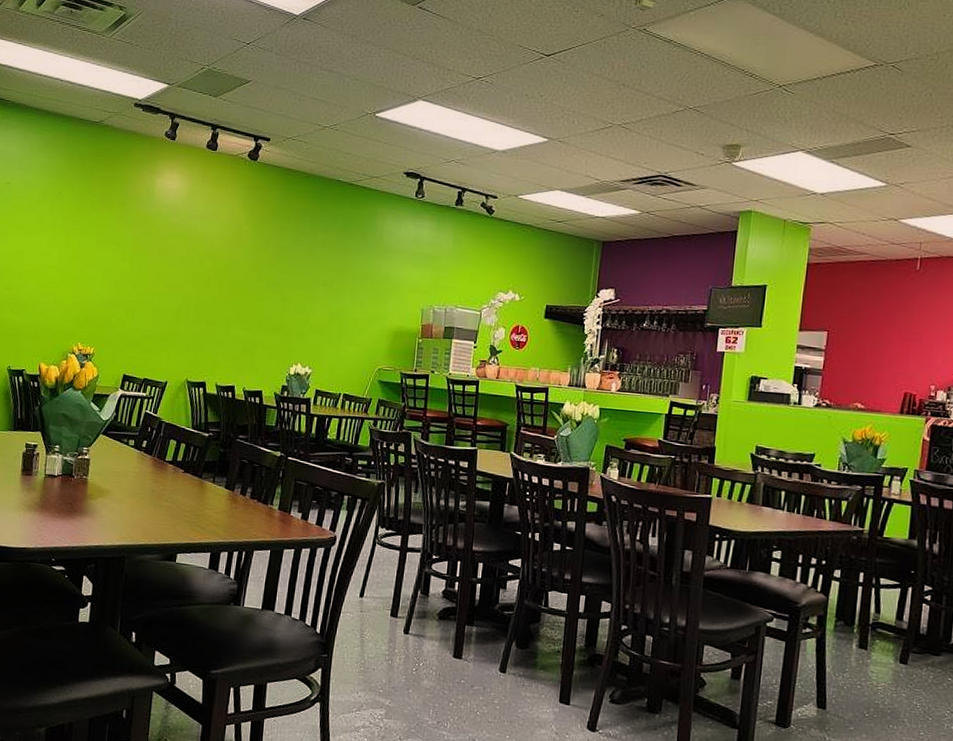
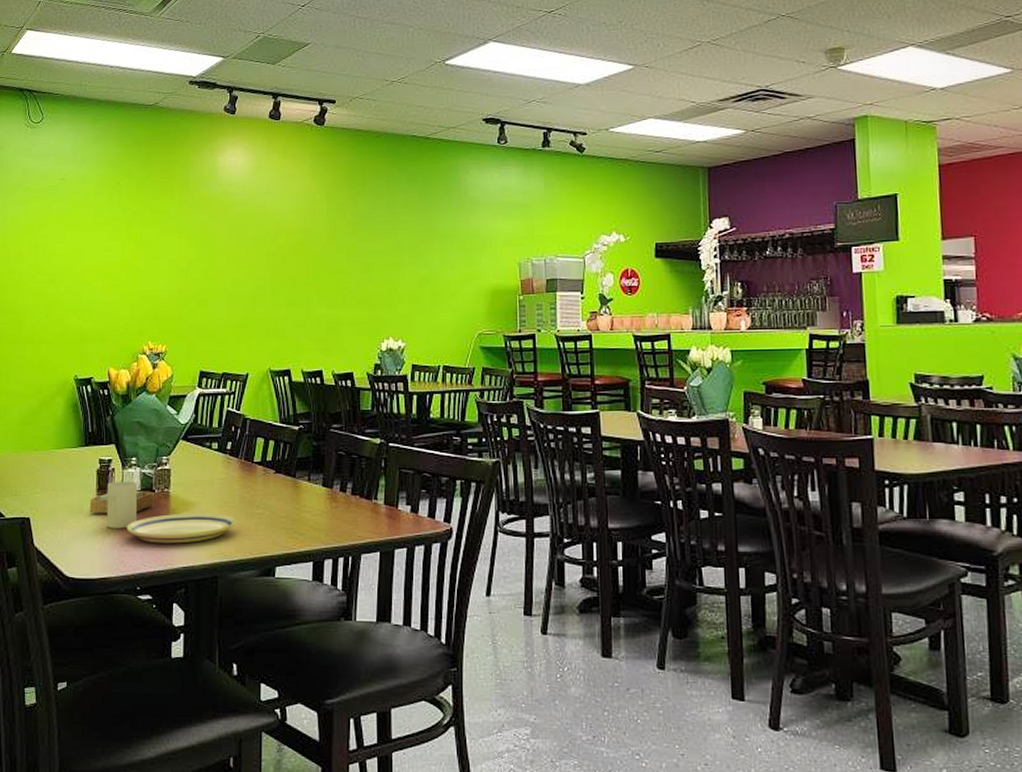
napkin holder: none [13,474,73,494] -> present [89,491,154,514]
cup: none [29,464,59,507] -> present [106,481,138,529]
plate: none [46,498,146,525] -> present [126,513,237,544]

